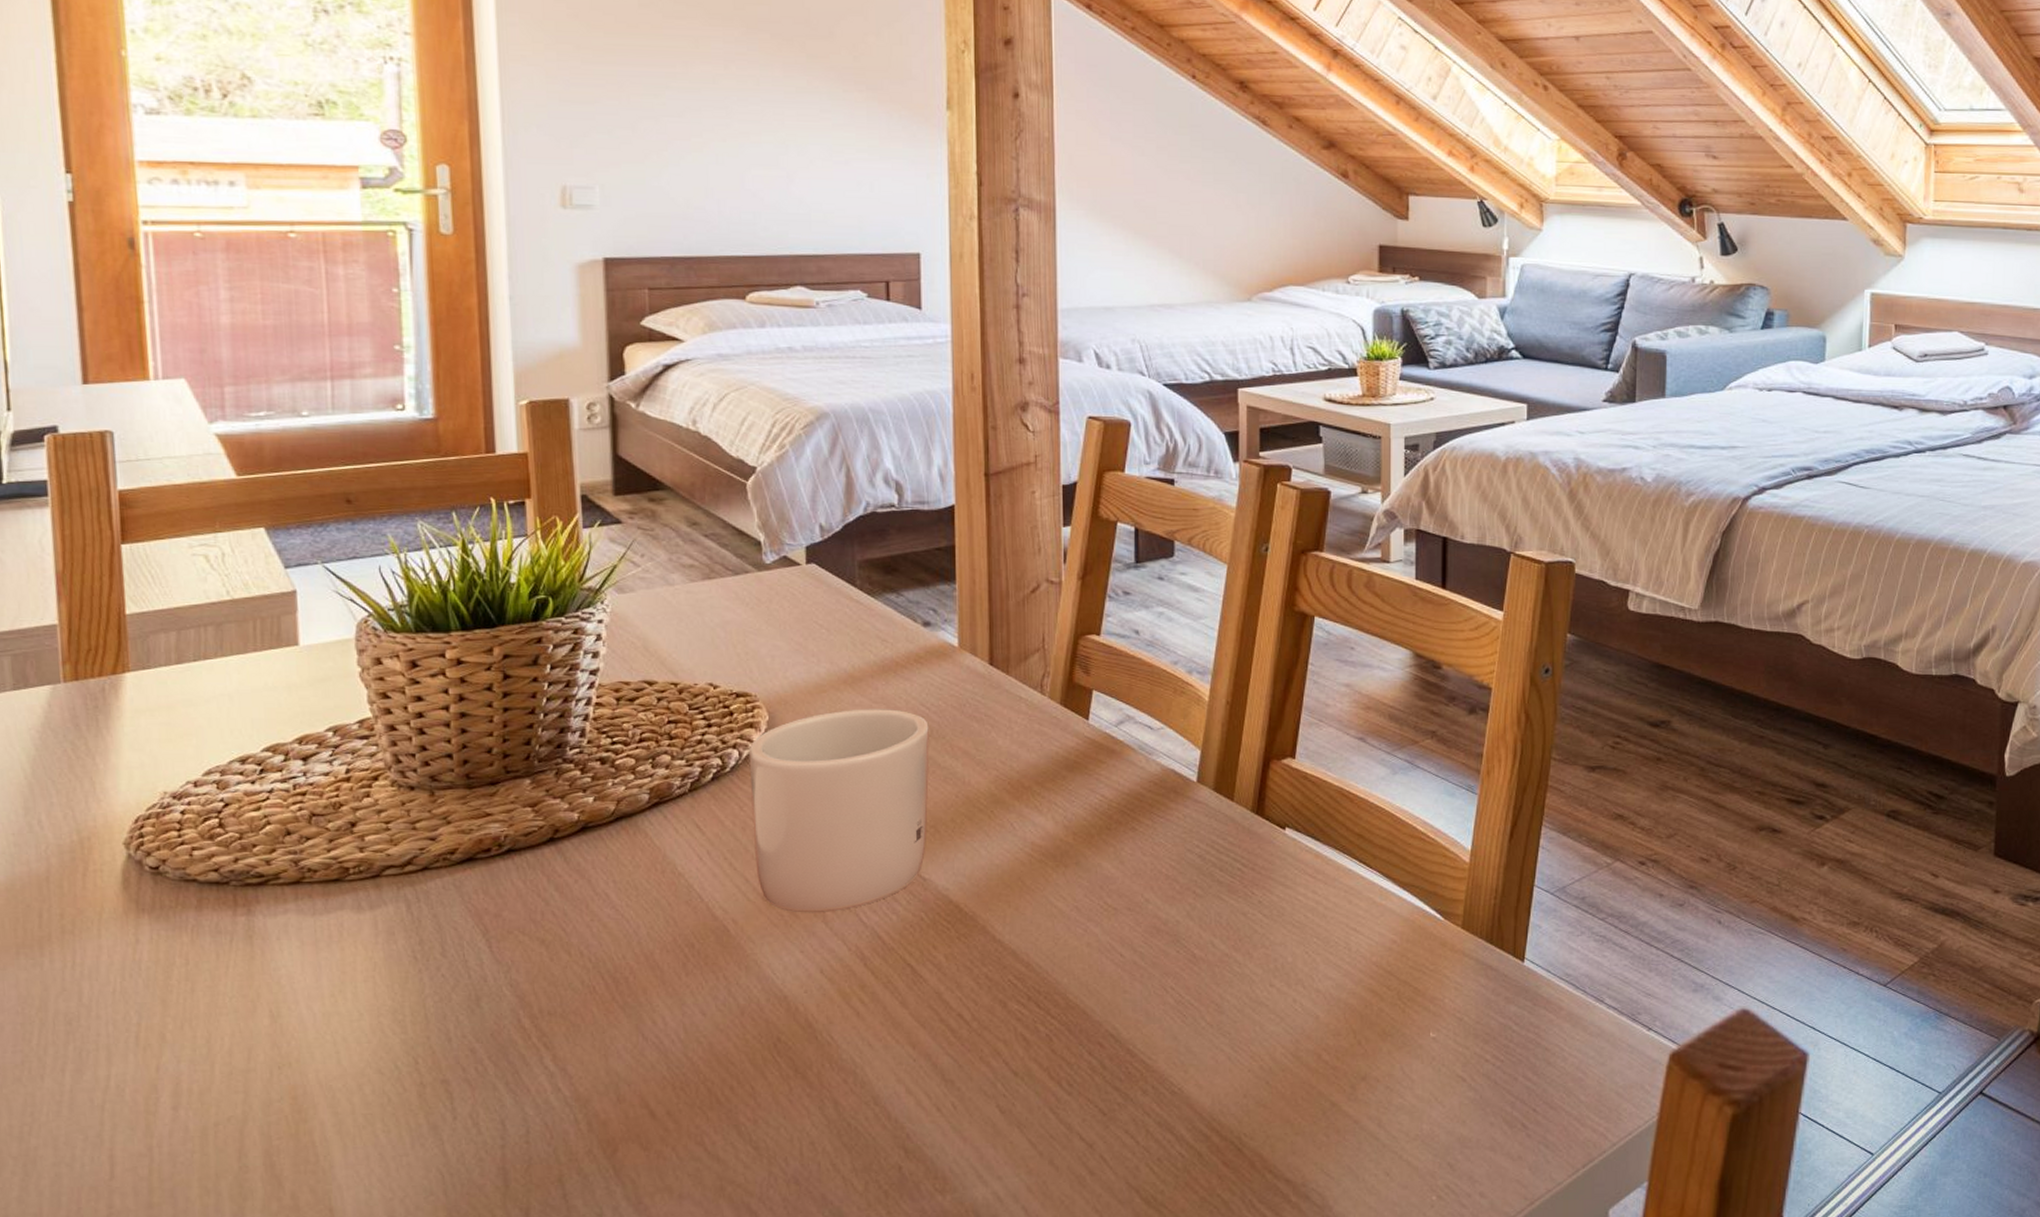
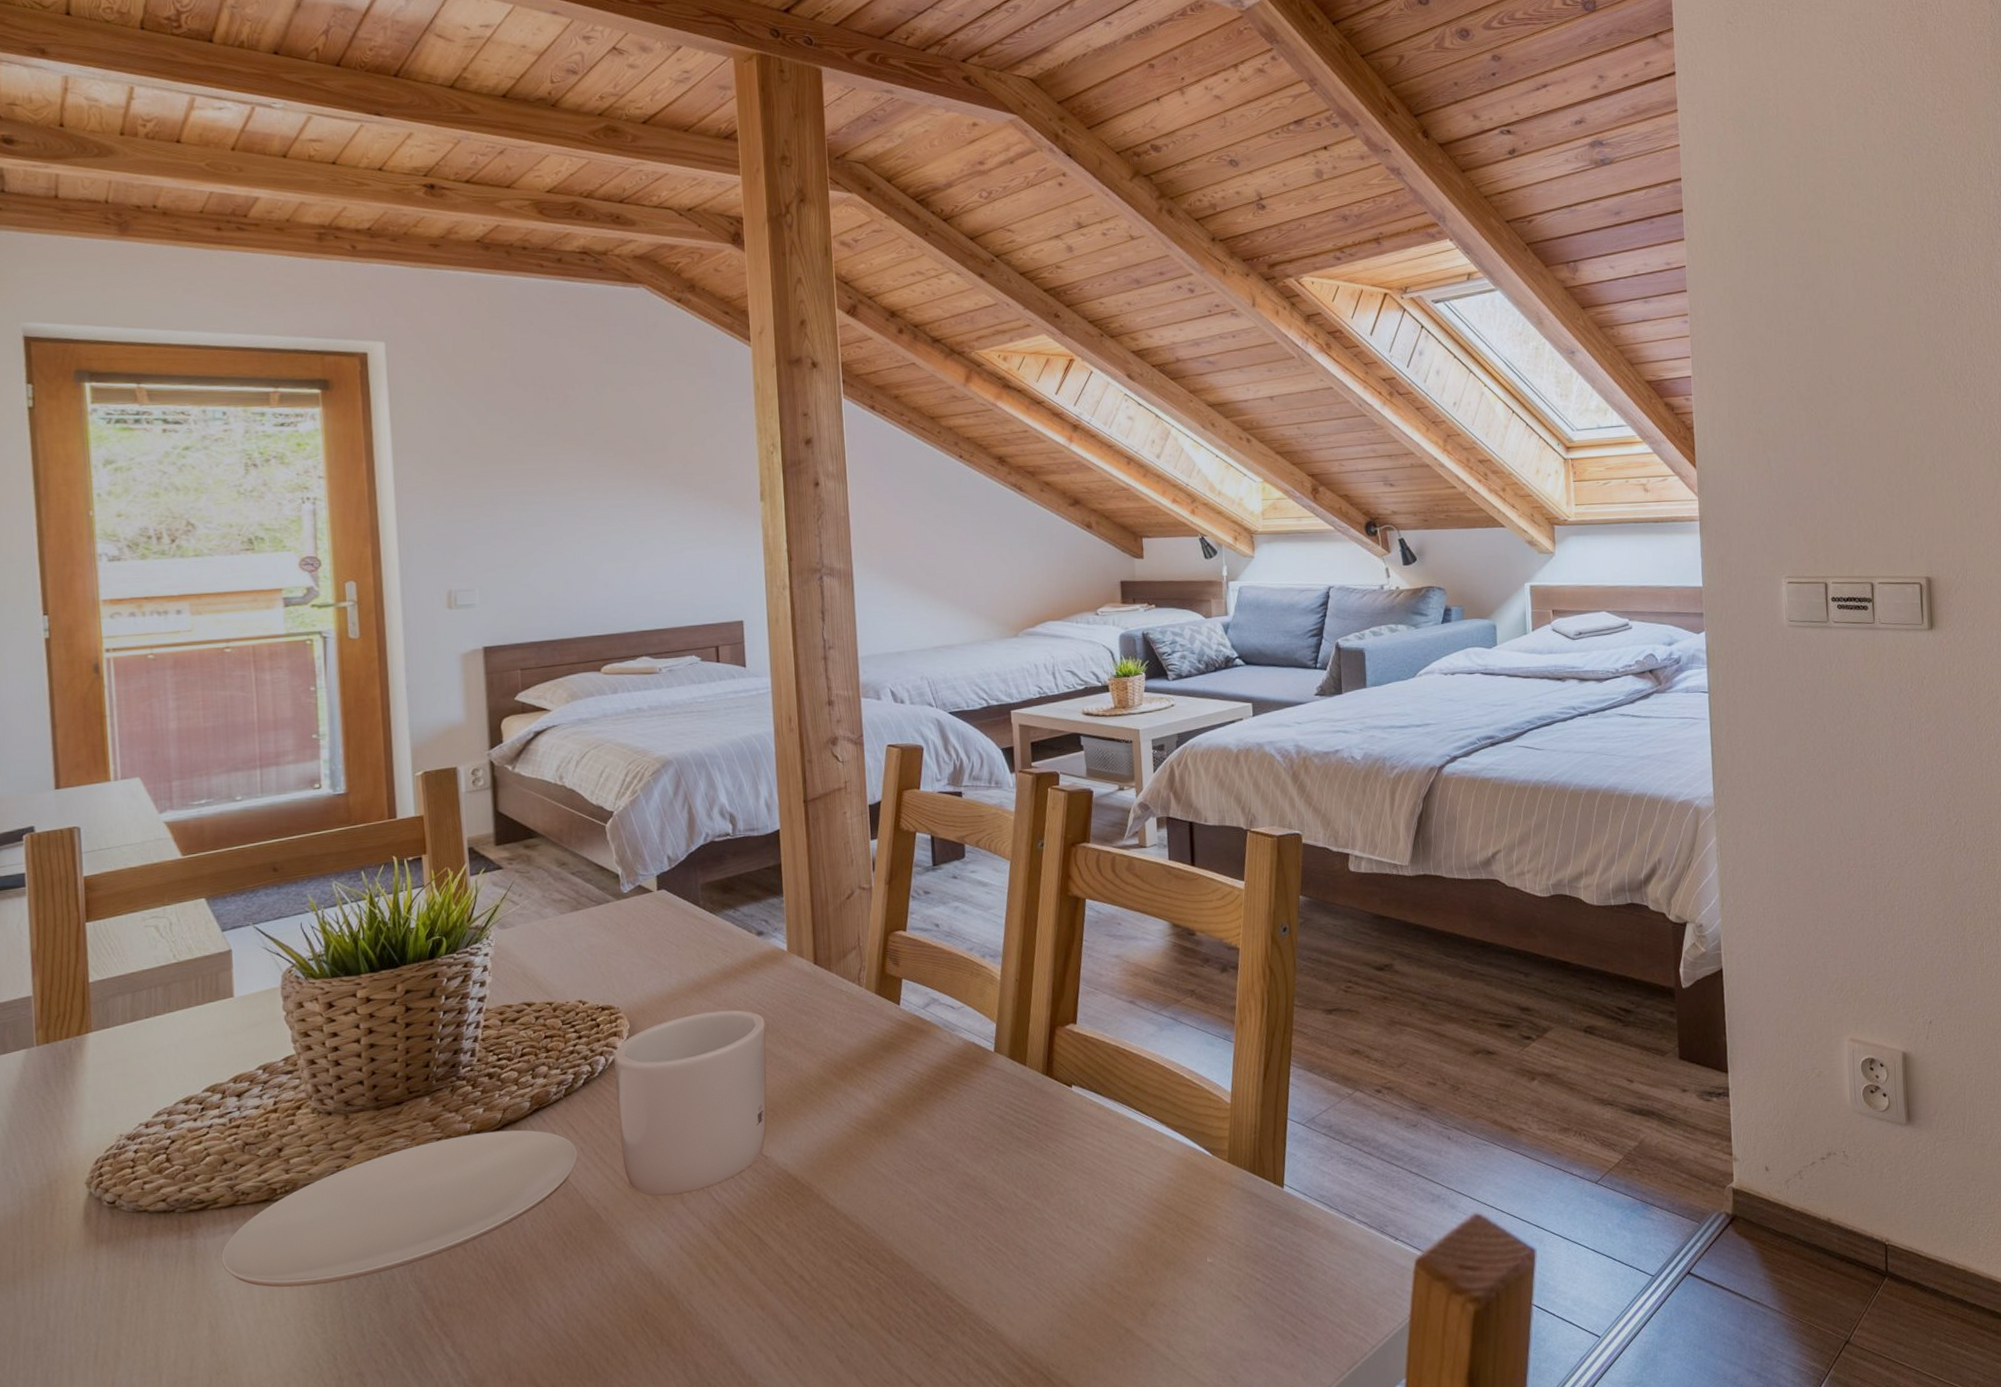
plate: none [283,824,705,980] -> present [221,1130,579,1288]

